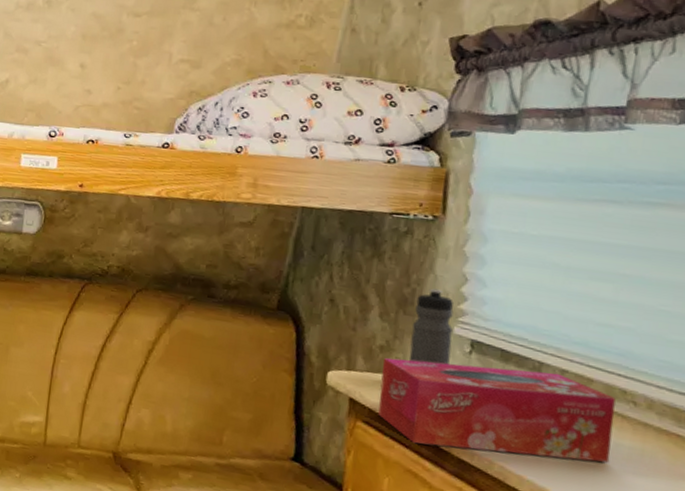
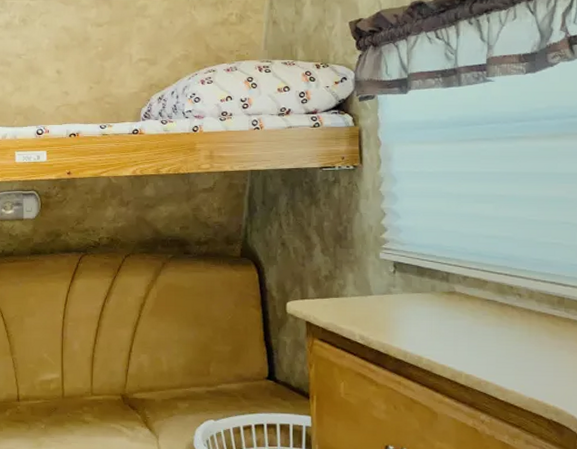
tissue box: present [378,357,616,463] -> none [328,279,507,351]
water bottle: present [408,288,454,365] -> none [347,224,380,285]

